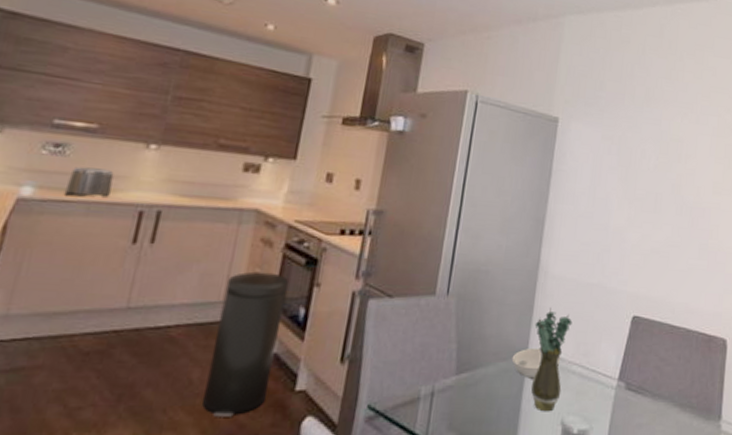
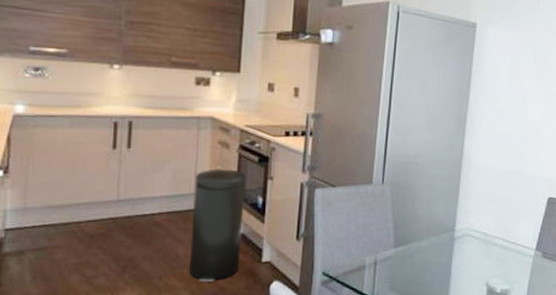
toaster: present [63,166,114,197] -> none [50,86,88,113]
bowl: present [511,347,561,380] -> none [441,225,485,251]
vase: present [530,307,573,412] -> none [459,192,494,276]

